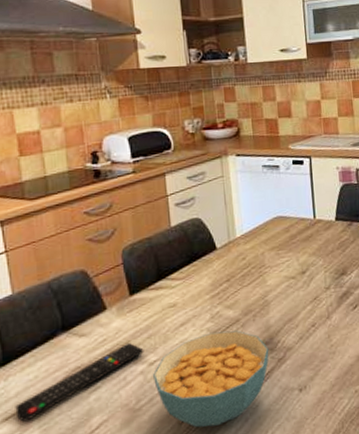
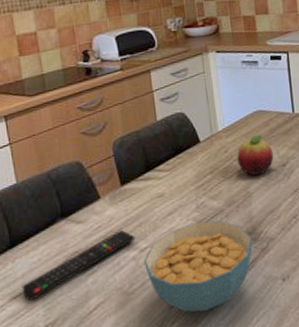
fruit: none [255,240,294,284] -> present [237,134,274,176]

